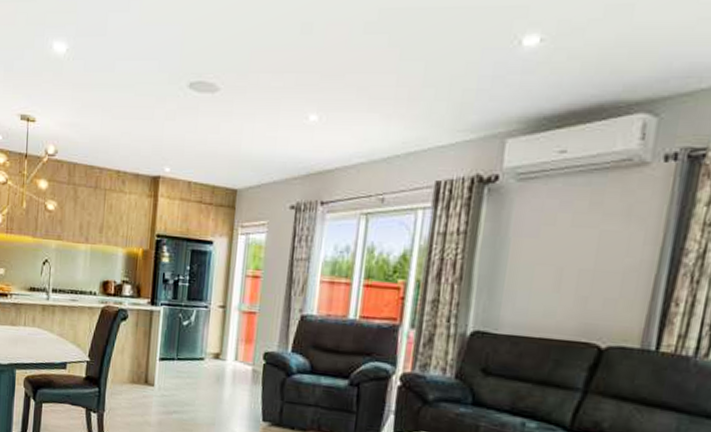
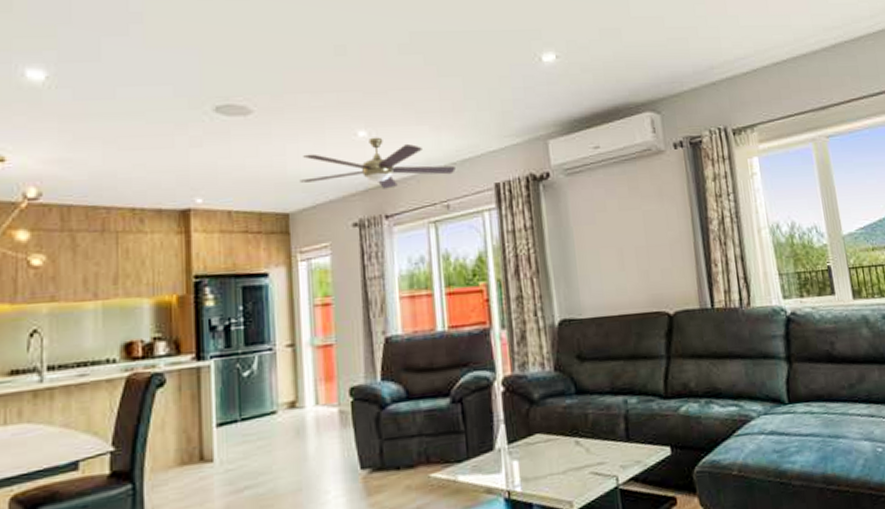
electric fan: none [250,122,398,176] -> present [299,137,456,189]

